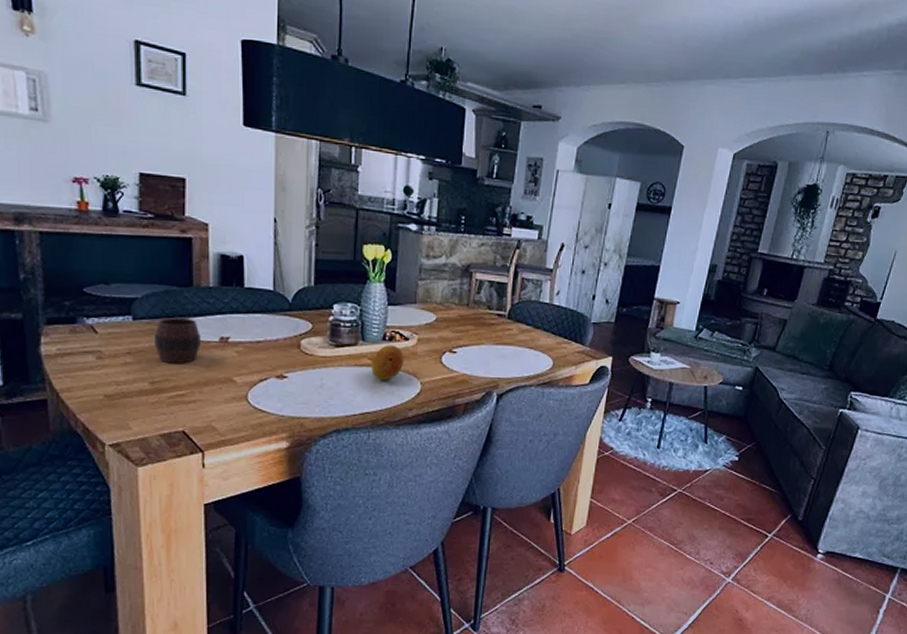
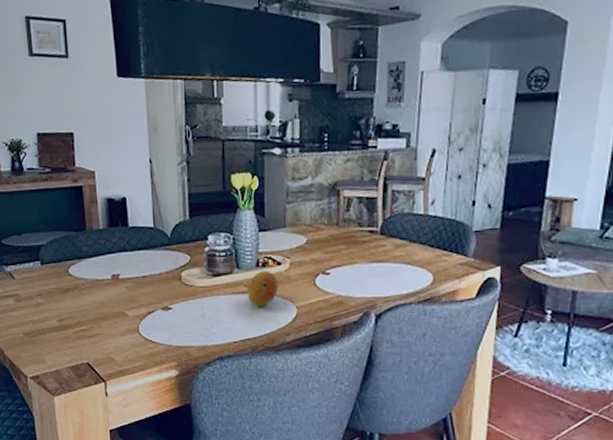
cup: present [155,318,201,363] -> none [59,260,96,301]

